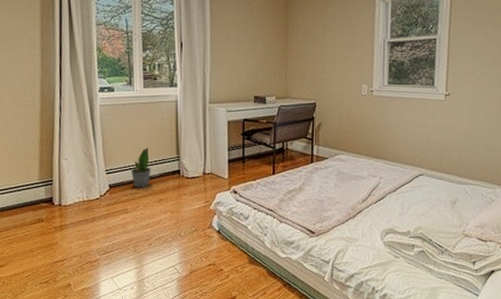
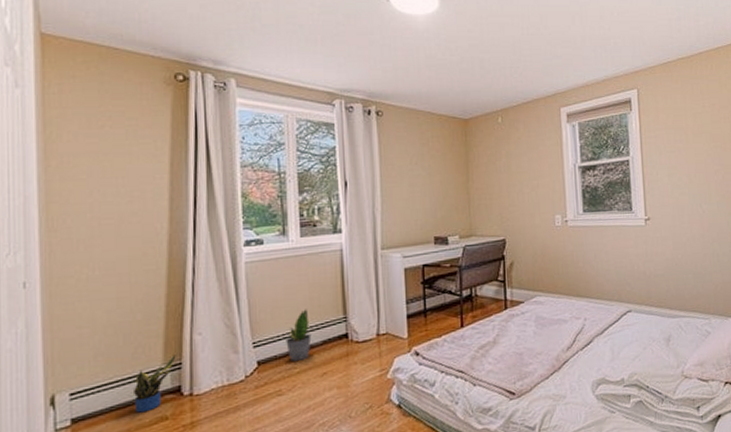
potted plant: none [18,173,49,214] -> present [134,354,176,413]

